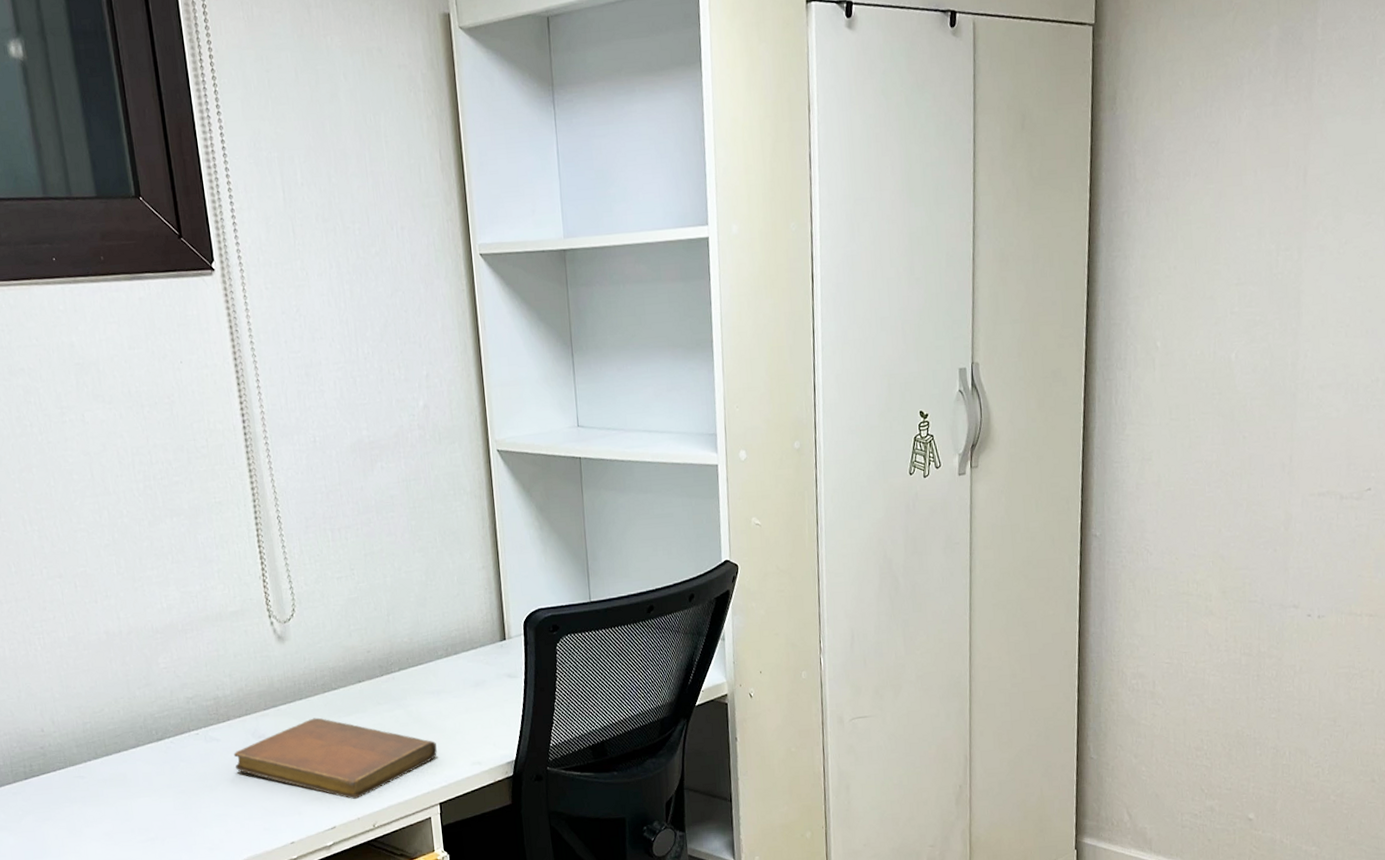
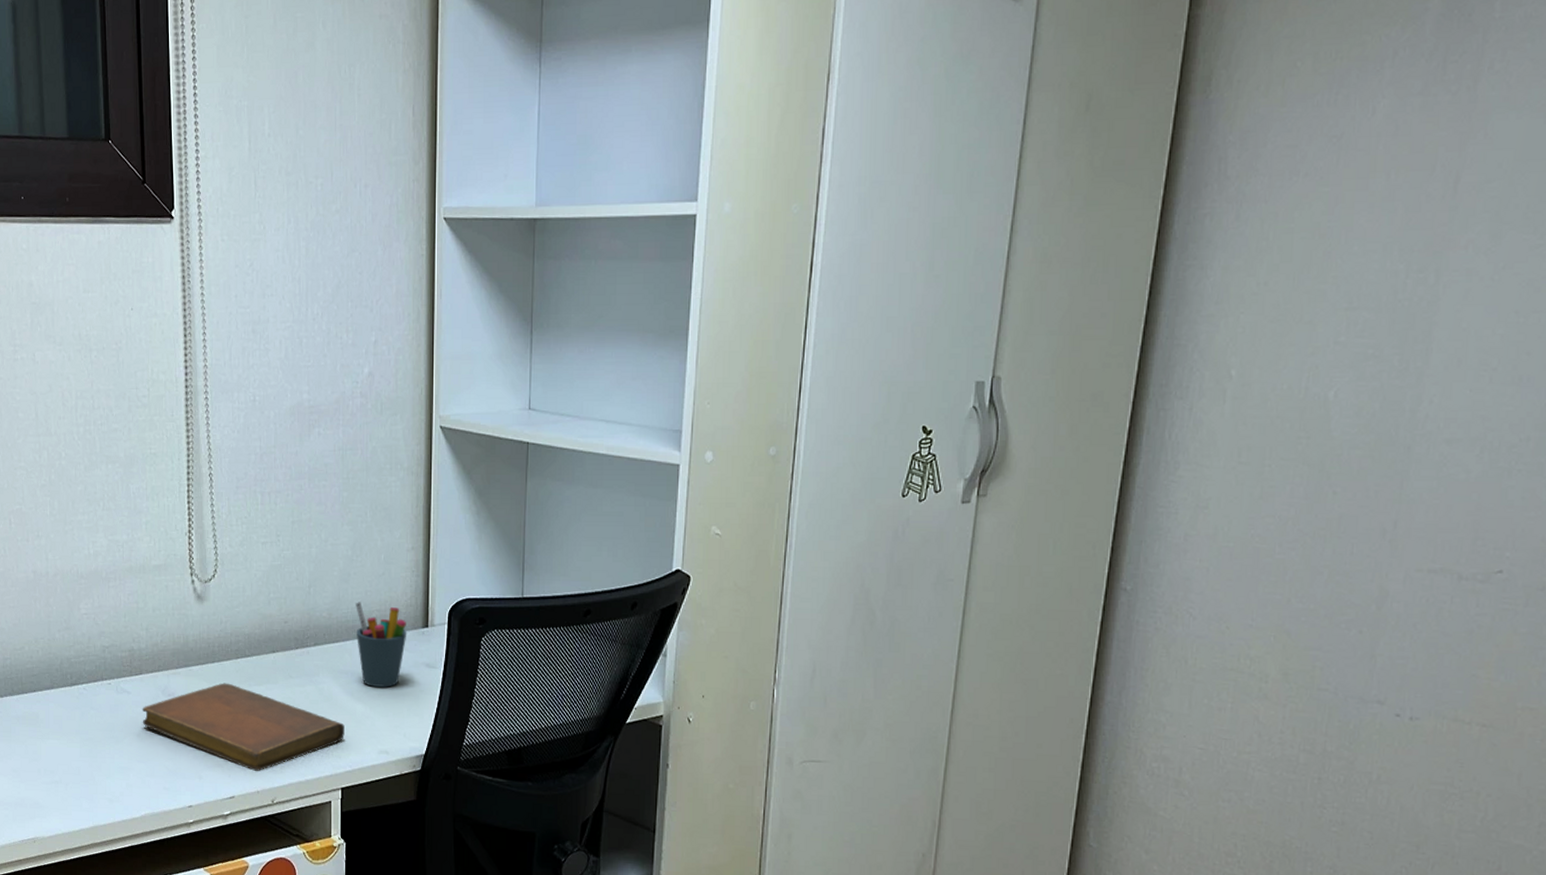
pen holder: none [434,622,487,703] -> present [356,600,407,687]

